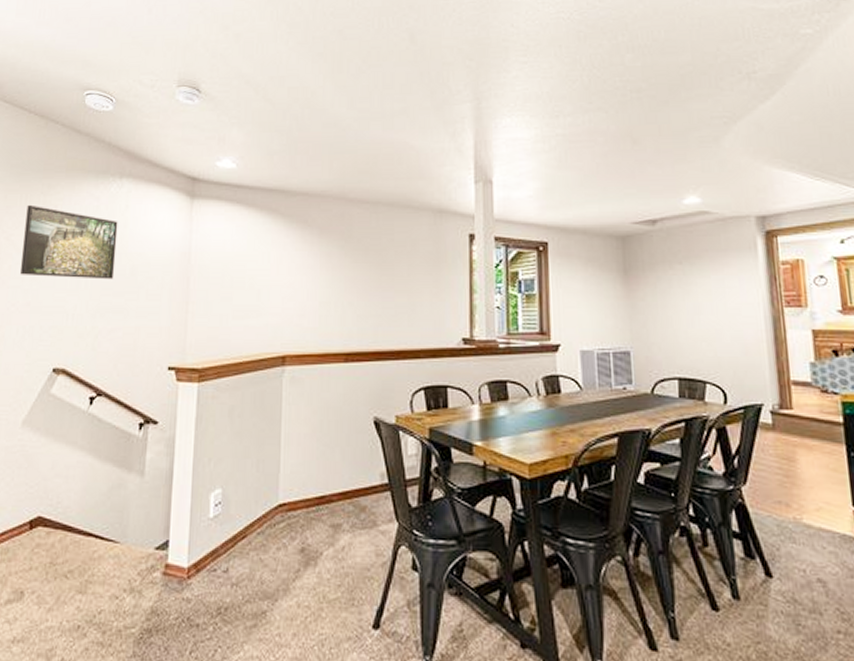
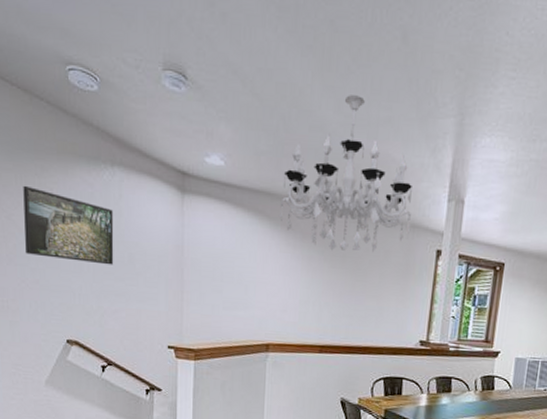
chandelier: none [295,92,438,245] -> present [280,95,412,253]

